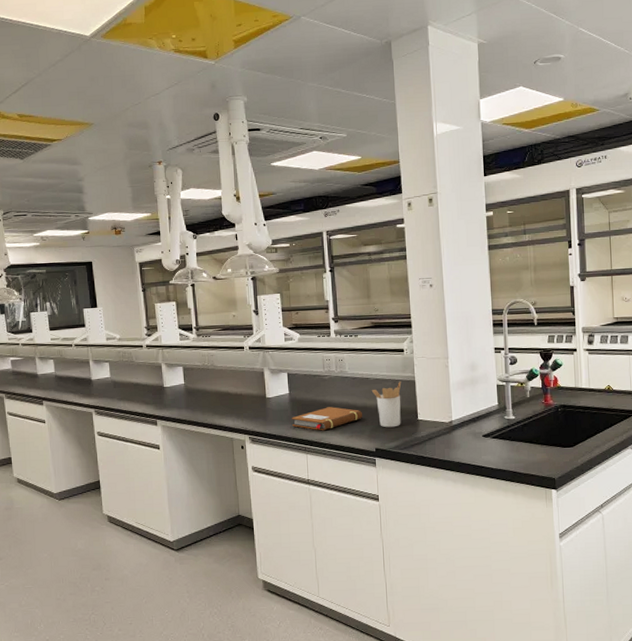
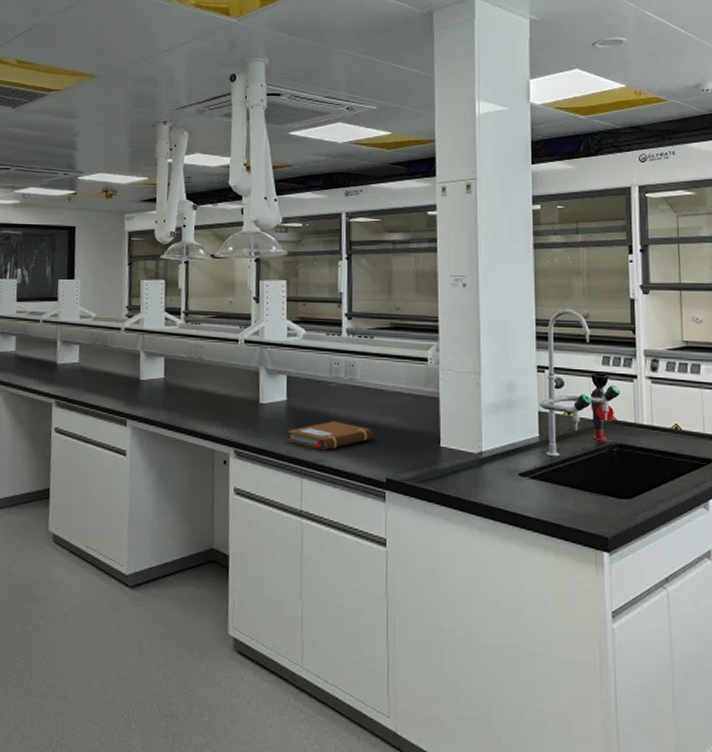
utensil holder: present [371,382,402,428] -> none [385,398,423,454]

